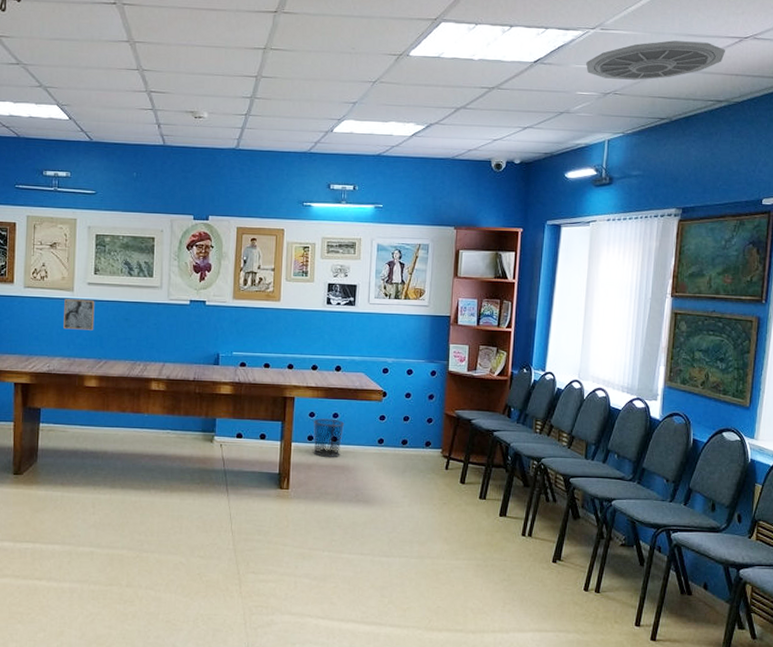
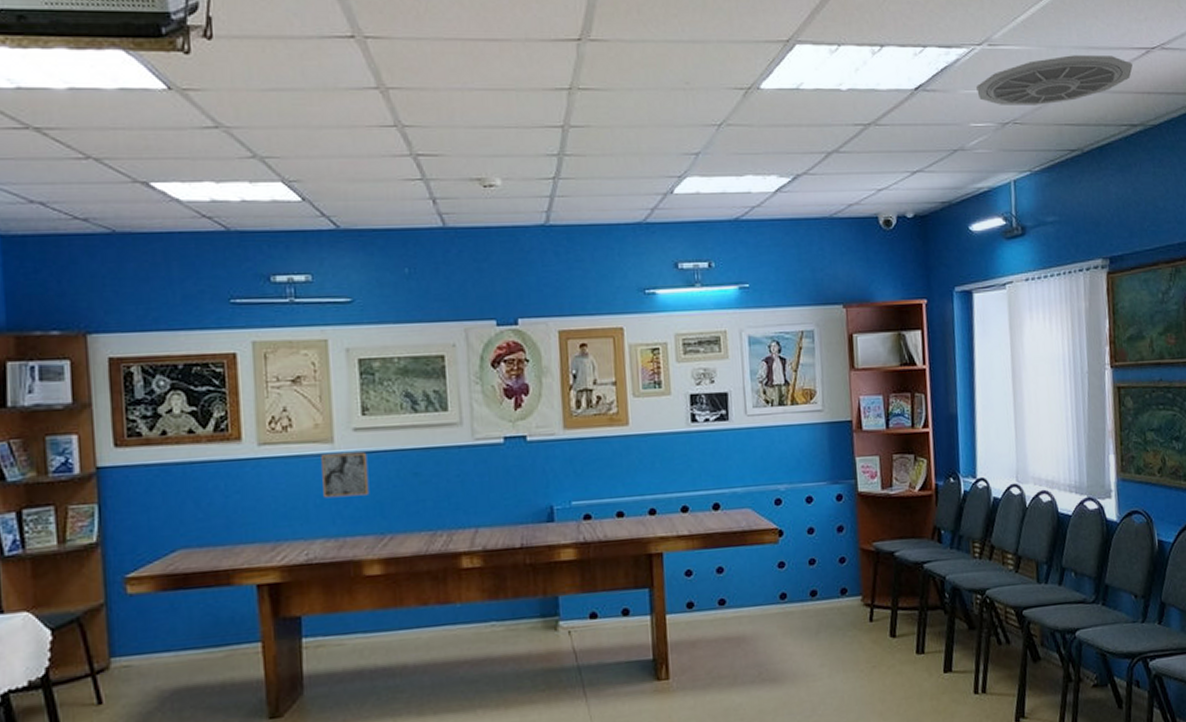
waste bin: present [313,418,345,457] -> none [691,575,734,629]

